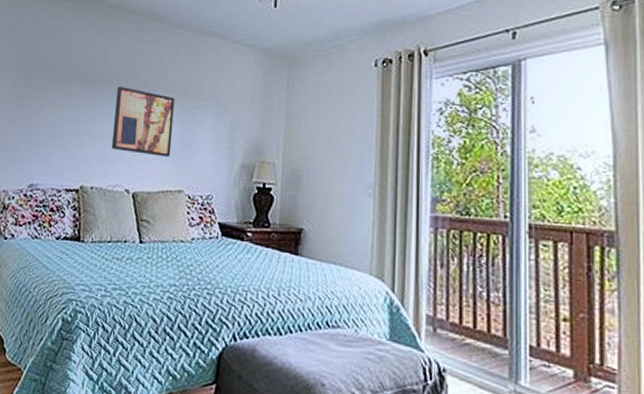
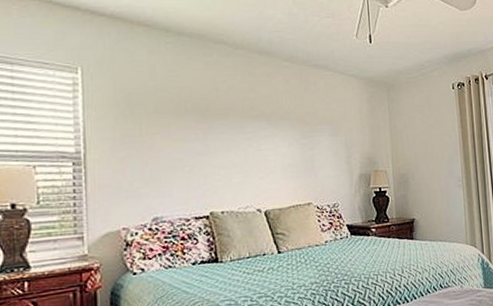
wall art: present [111,87,175,157] -> none [234,117,296,177]

